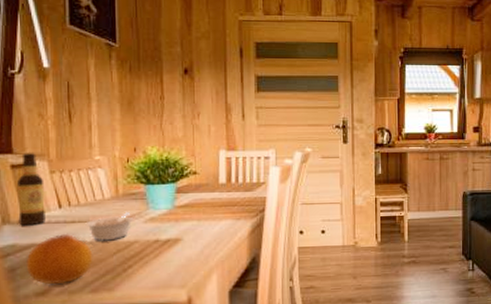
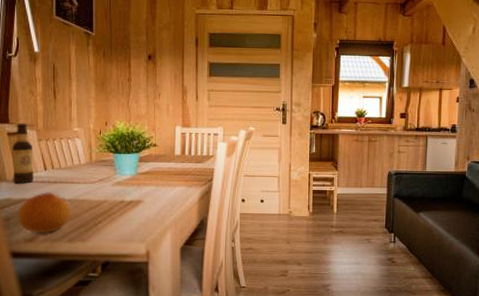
legume: present [85,212,134,241] -> none [65,176,104,199]

